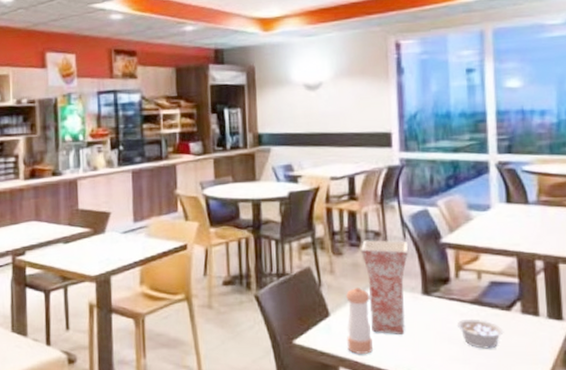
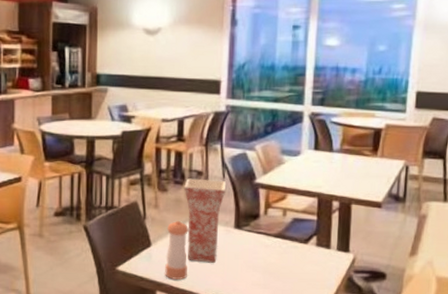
legume: present [456,318,504,349] -> none [261,250,300,276]

